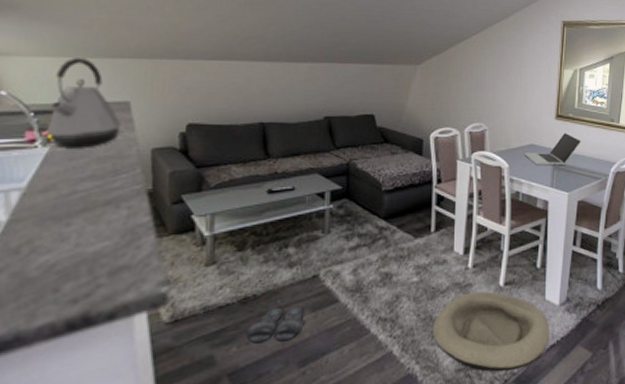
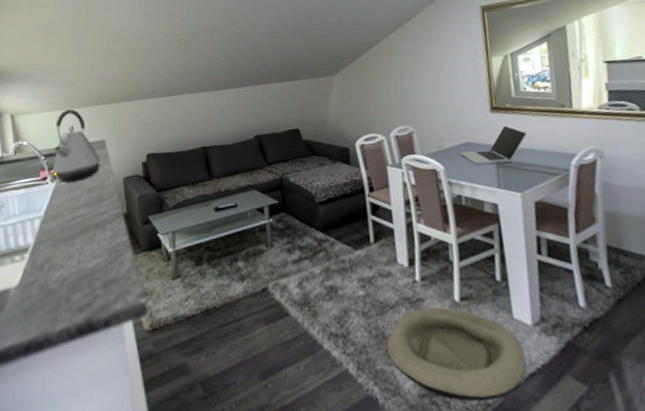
slippers: present [247,306,306,344] -> none [212,319,261,354]

